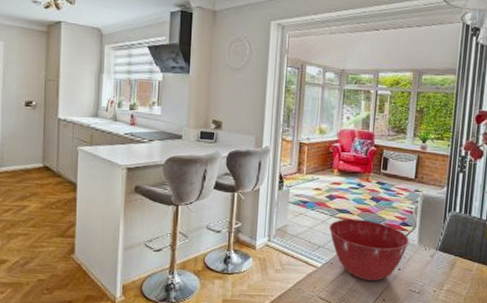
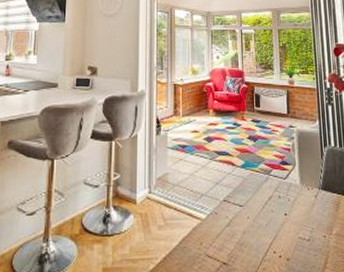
mixing bowl: present [329,218,409,282] -> none [211,161,291,231]

